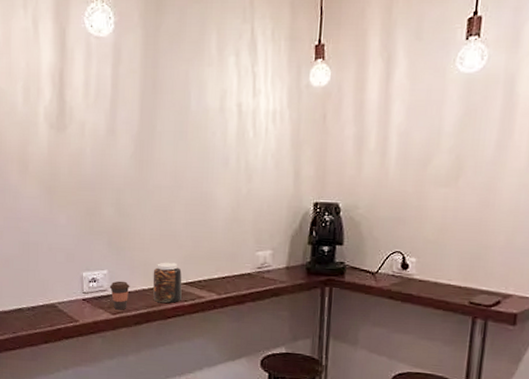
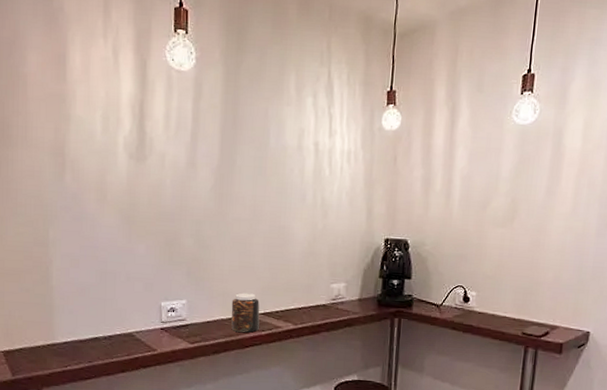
coffee cup: present [109,281,130,310] -> none [188,310,209,339]

